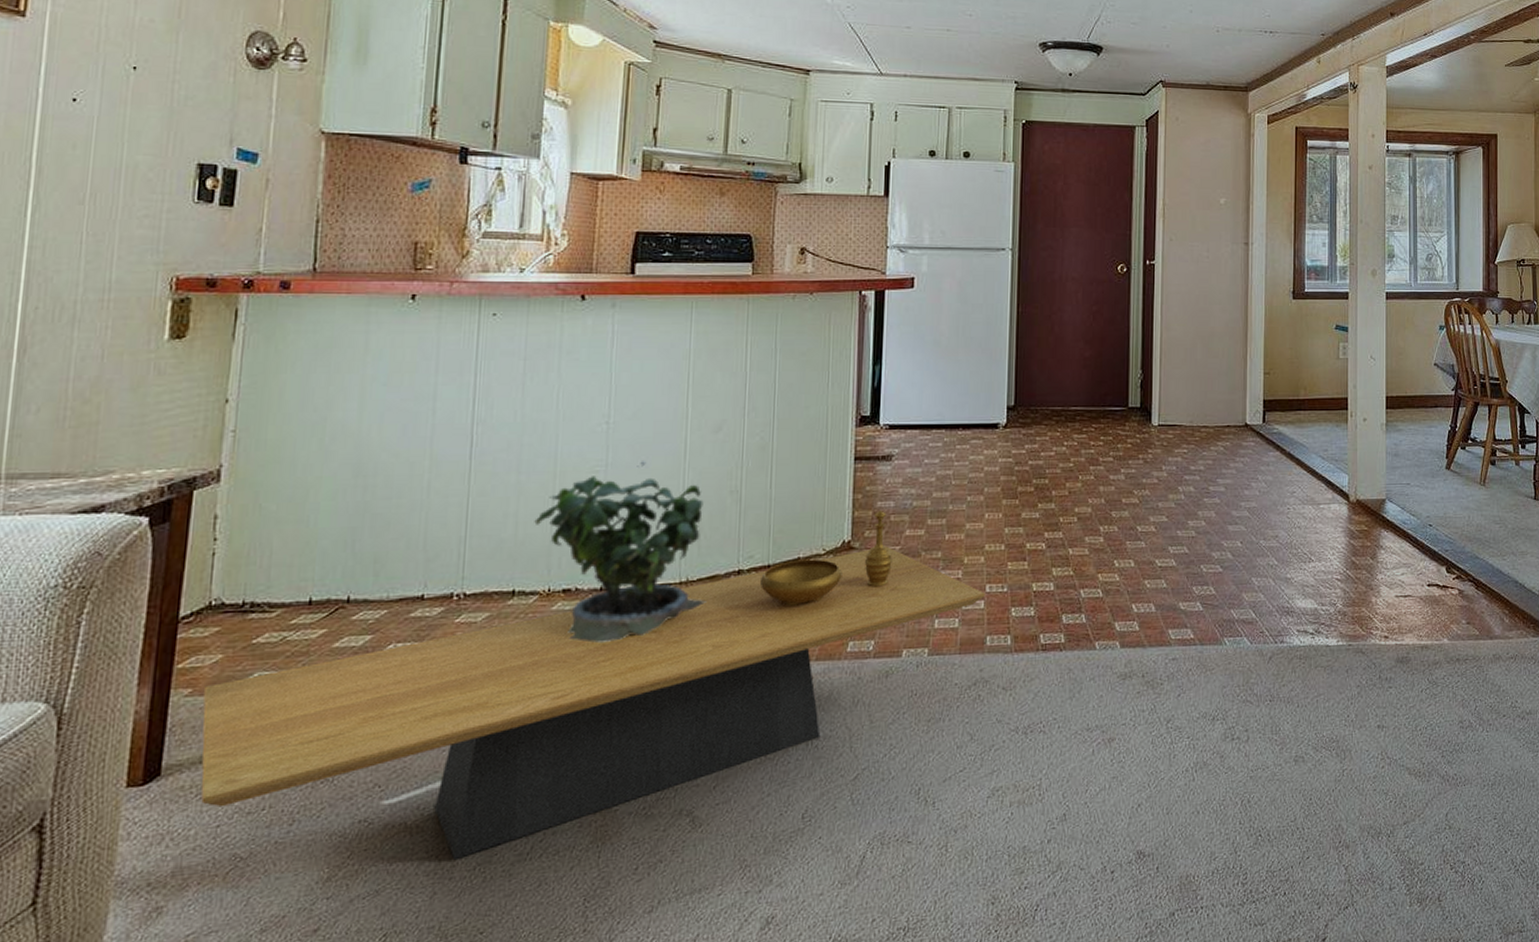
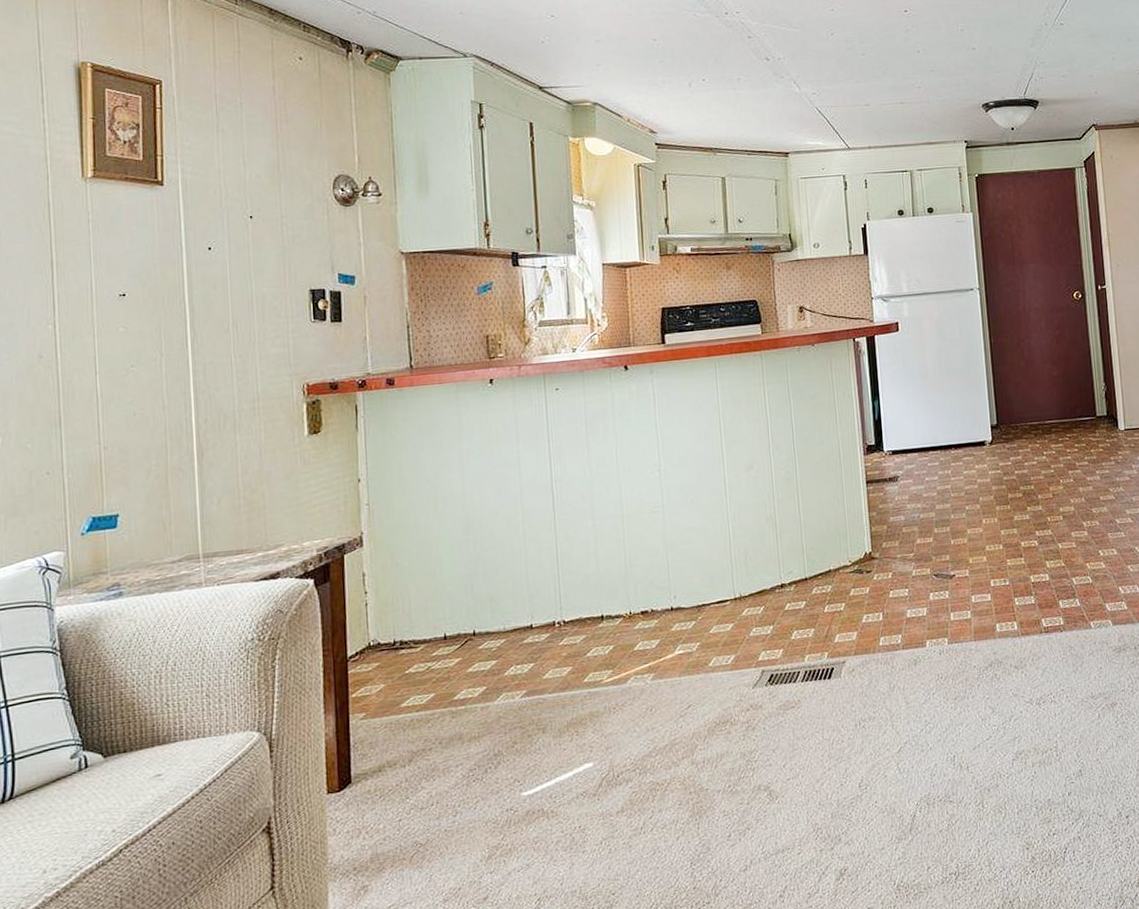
coffee table: present [201,546,986,859] -> none [373,554,991,836]
potted plant: present [534,461,706,644] -> none [611,500,758,654]
decorative bowl: present [759,511,894,606] -> none [799,524,910,612]

